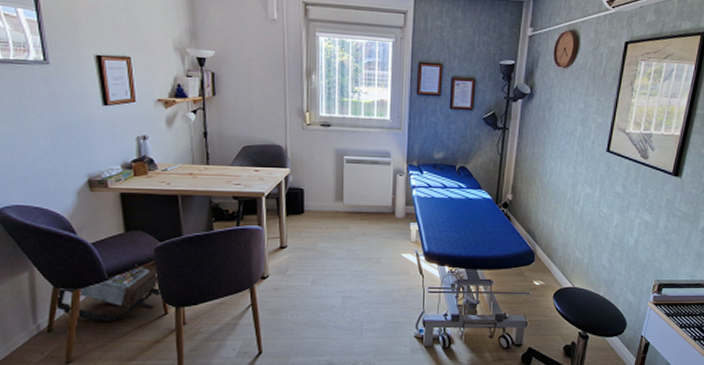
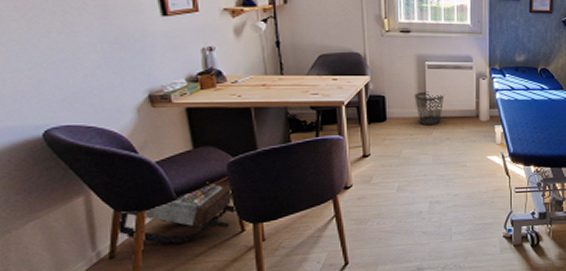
wastebasket: none [332,185,362,220] -> present [414,91,445,126]

